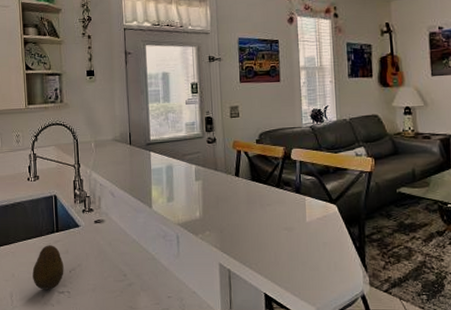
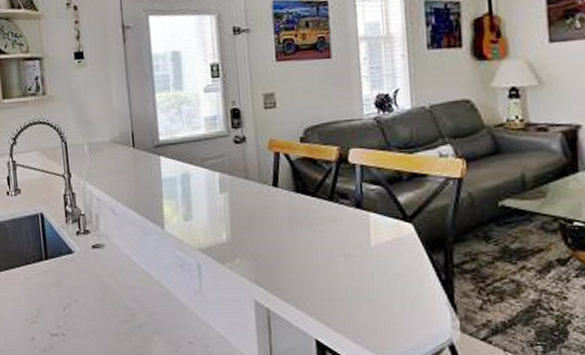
fruit: present [32,245,64,290] -> none [18,276,57,332]

